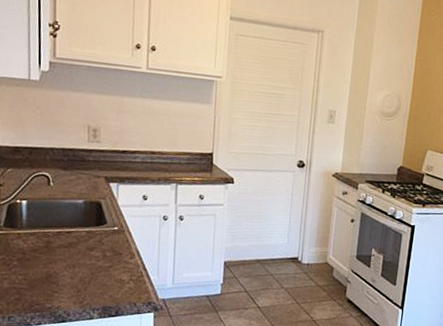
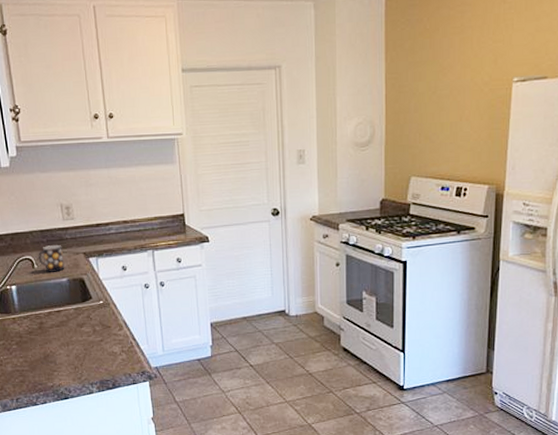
mug: none [55,165,83,193] -> present [38,245,65,272]

